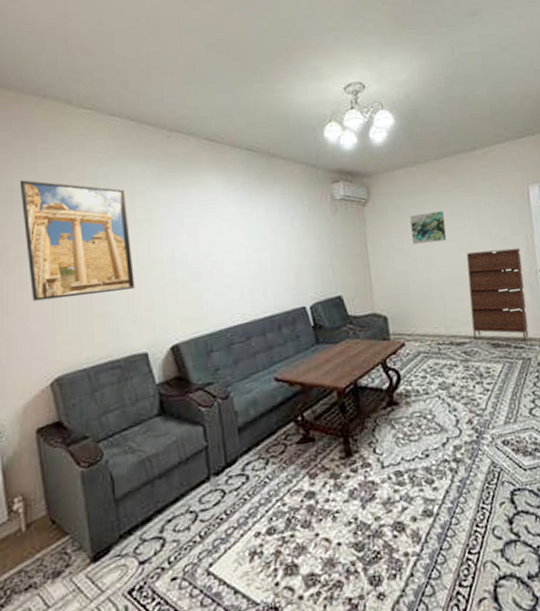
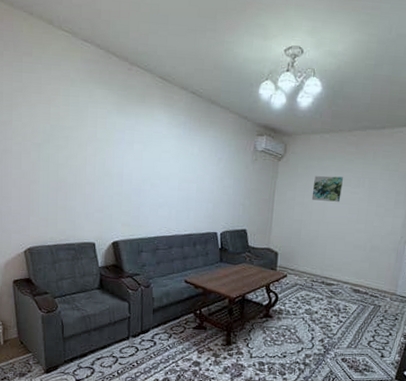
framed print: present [19,180,135,302] -> none [8,87,91,193]
shoe cabinet: present [466,247,529,343] -> none [340,216,398,293]

